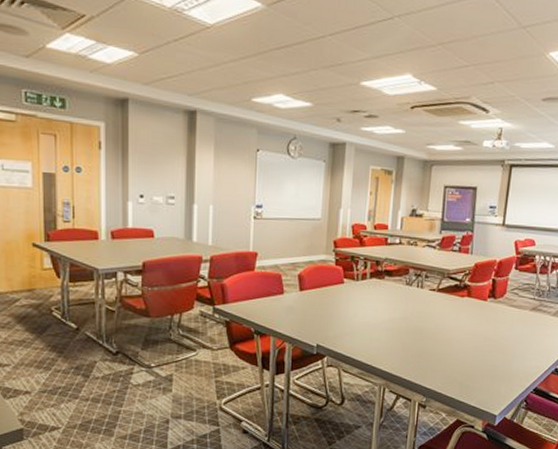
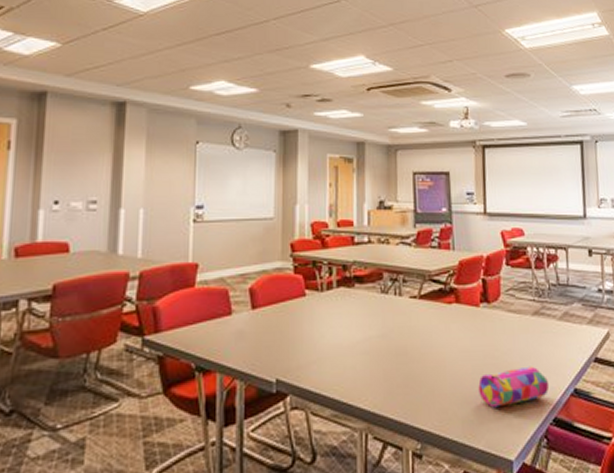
pencil case: none [477,349,536,377] -> present [478,366,550,408]

